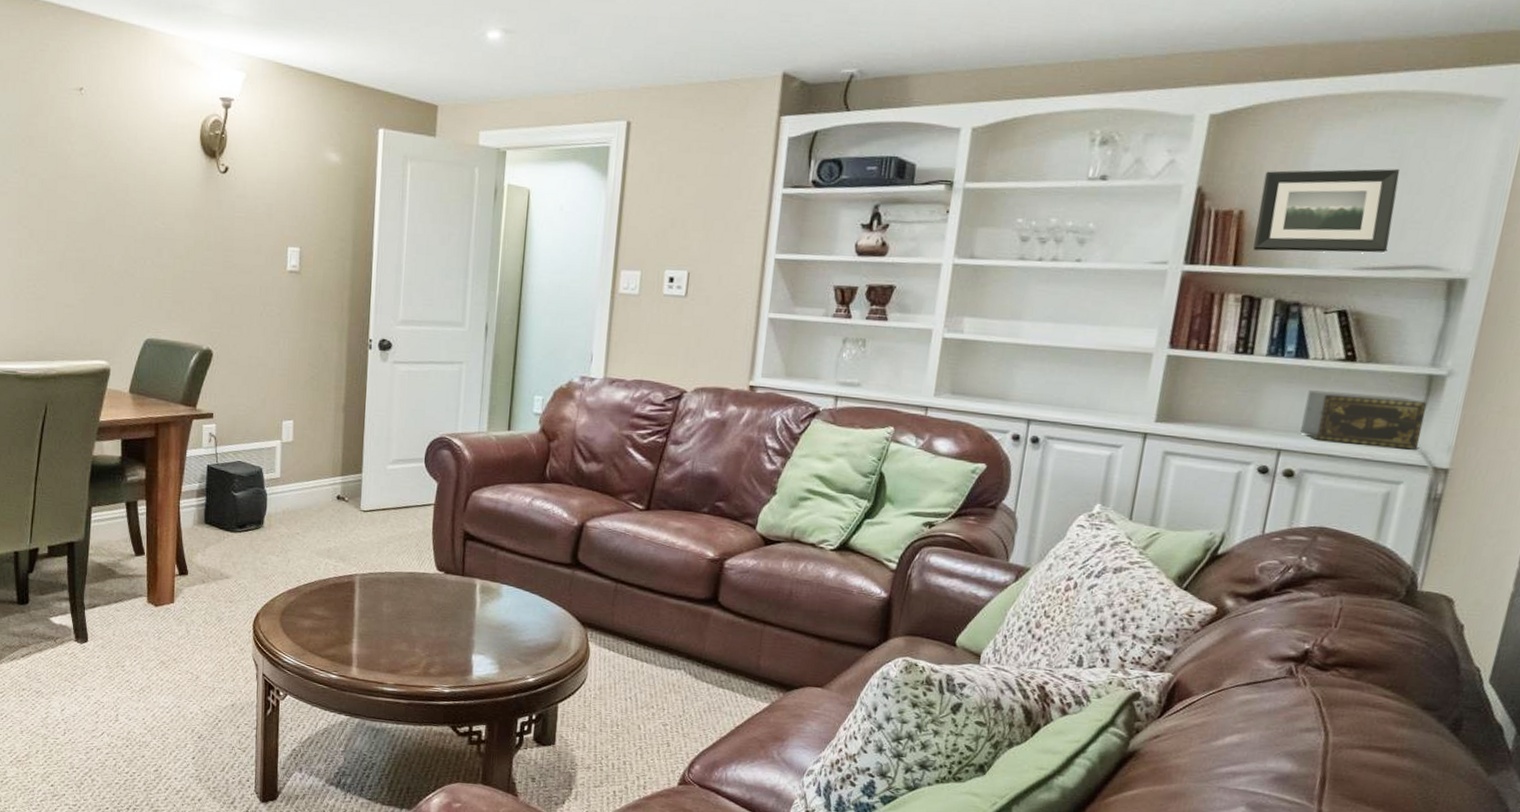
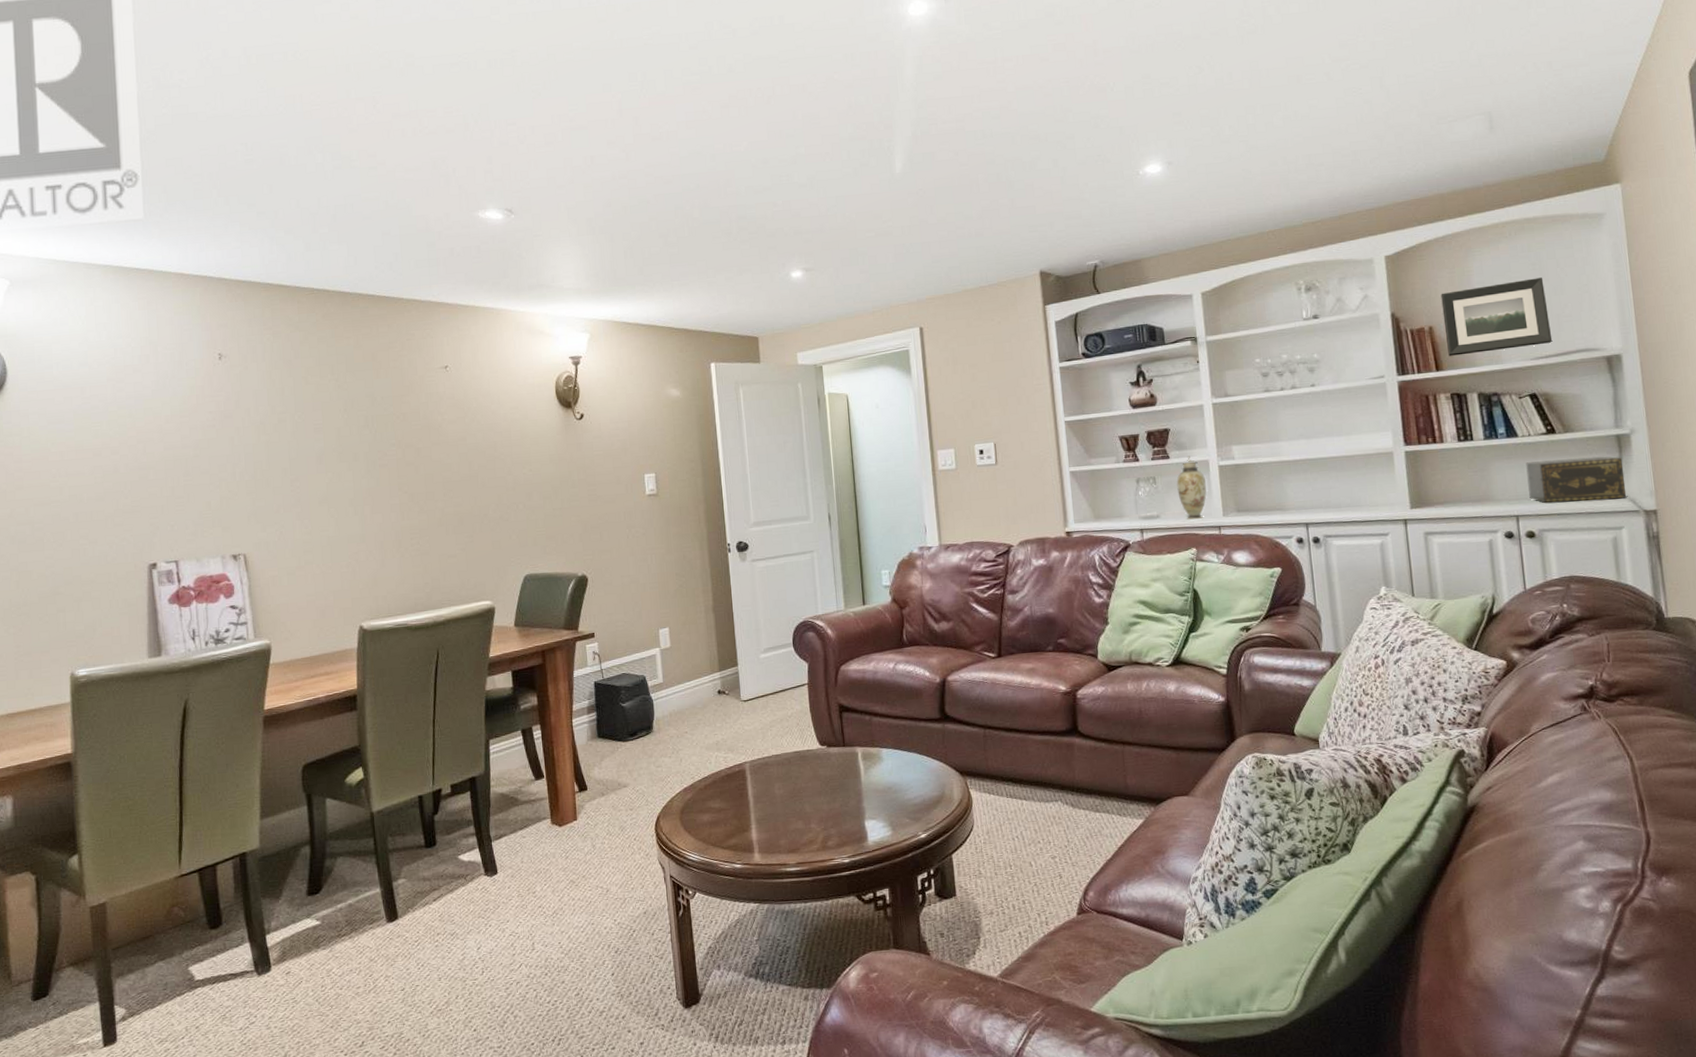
ginger jar: none [887,320,925,395] -> present [1176,455,1207,520]

